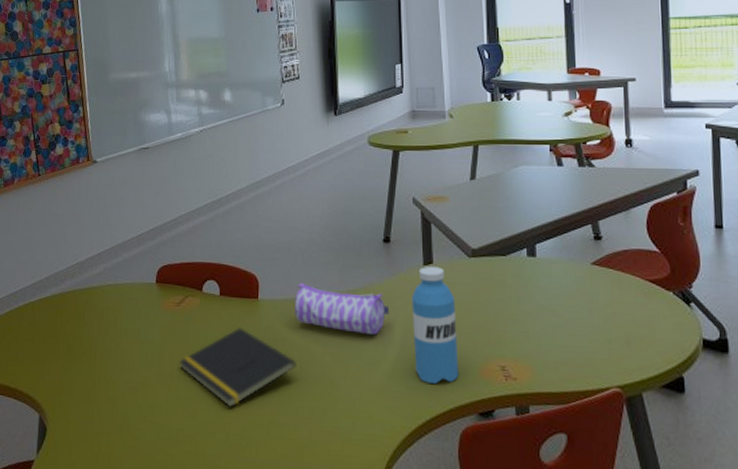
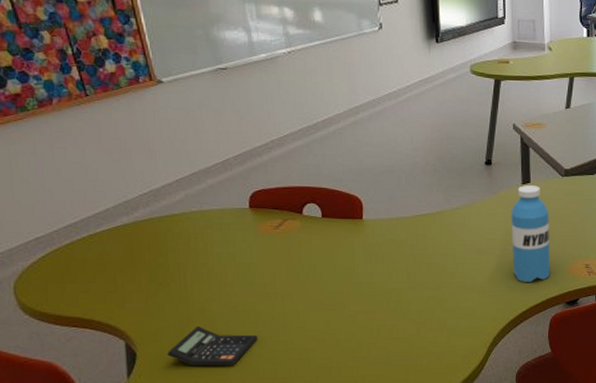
calculator: none [72,404,152,452] -> present [167,326,258,366]
notepad: present [179,327,297,407] -> none [282,246,404,316]
pencil case: present [295,282,390,335] -> none [401,203,491,246]

